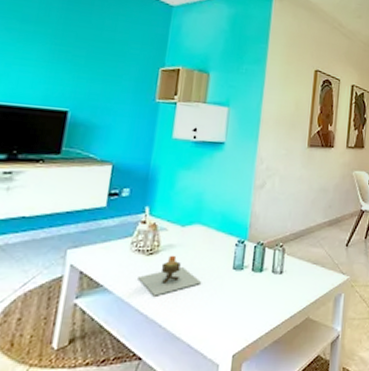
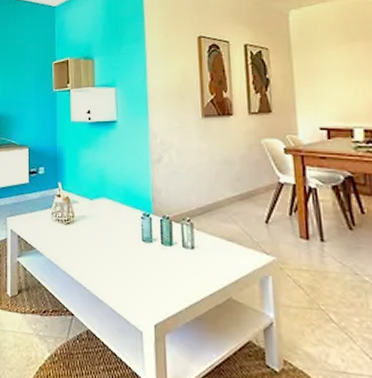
candle: present [138,255,202,296] -> none [61,225,115,261]

